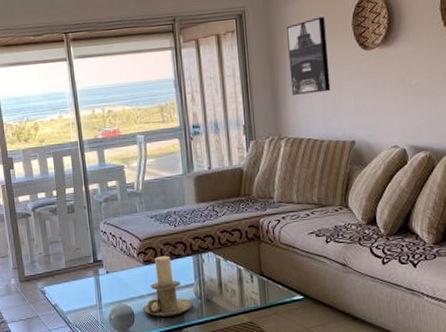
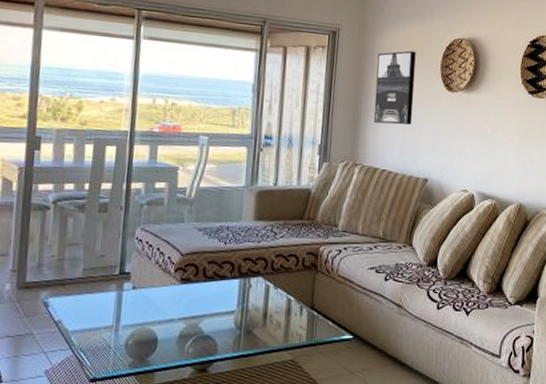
candle holder: present [142,256,194,317] -> none [168,275,232,347]

